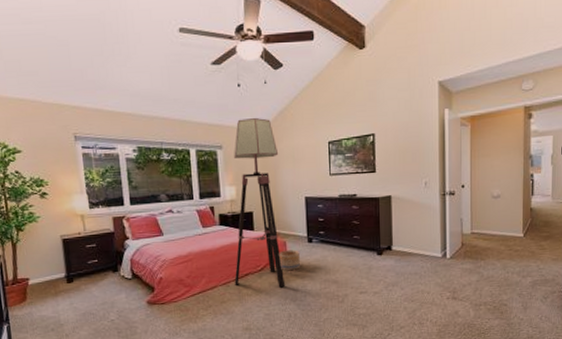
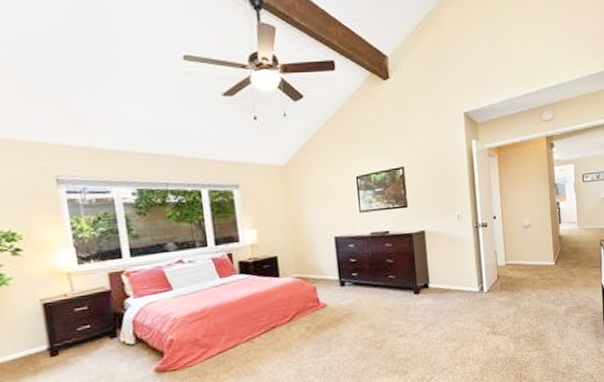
floor lamp: present [234,118,286,288] -> none [252,153,318,341]
basket: present [279,250,300,270] -> none [309,295,333,319]

